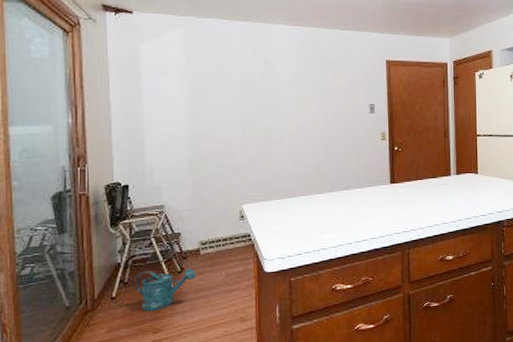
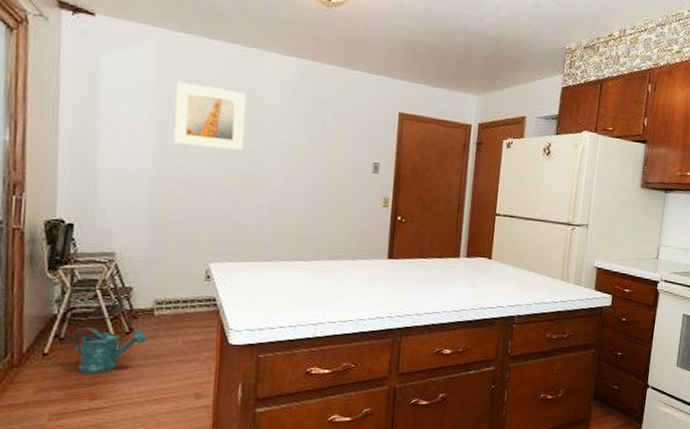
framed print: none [202,57,261,109] -> present [173,81,246,151]

